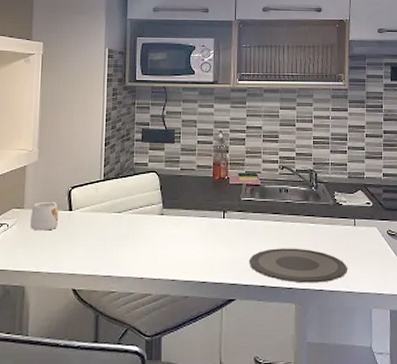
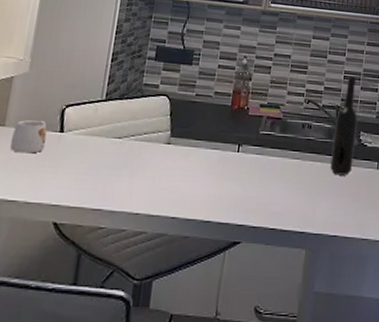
plate: present [249,248,347,283] -> none [260,188,365,228]
bottle: none [309,141,331,234] -> present [330,76,358,176]

